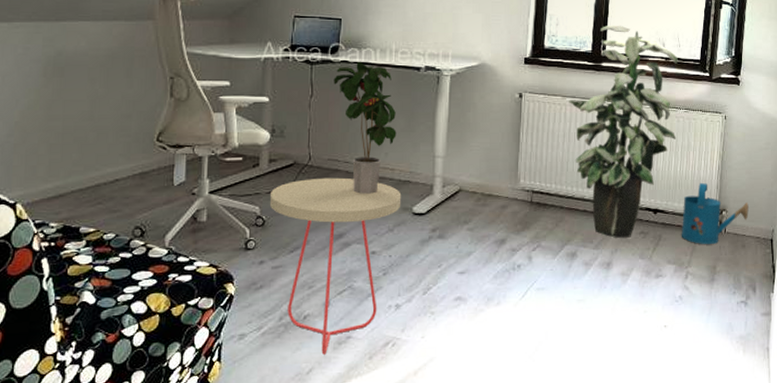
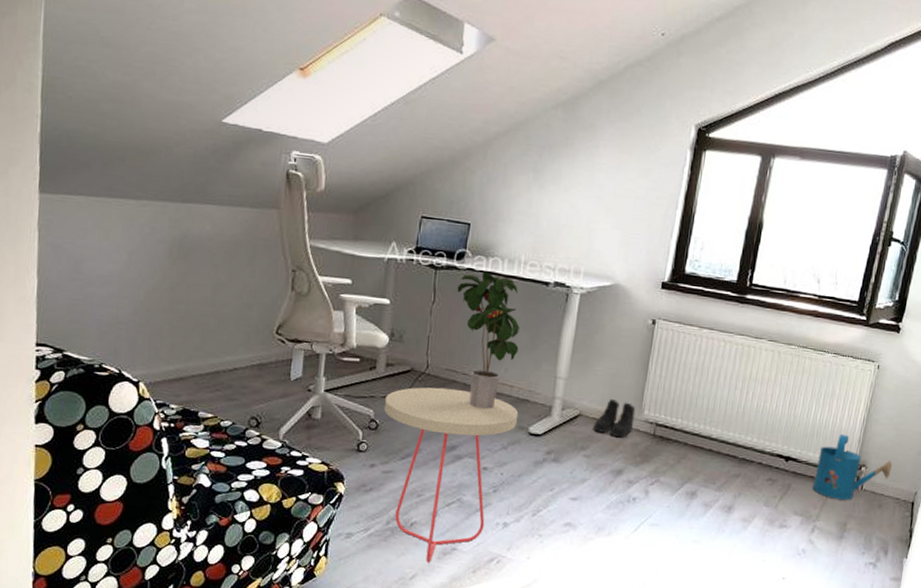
boots: none [474,171,512,208] -> present [593,398,636,438]
indoor plant: present [569,24,678,238] -> none [705,254,833,483]

